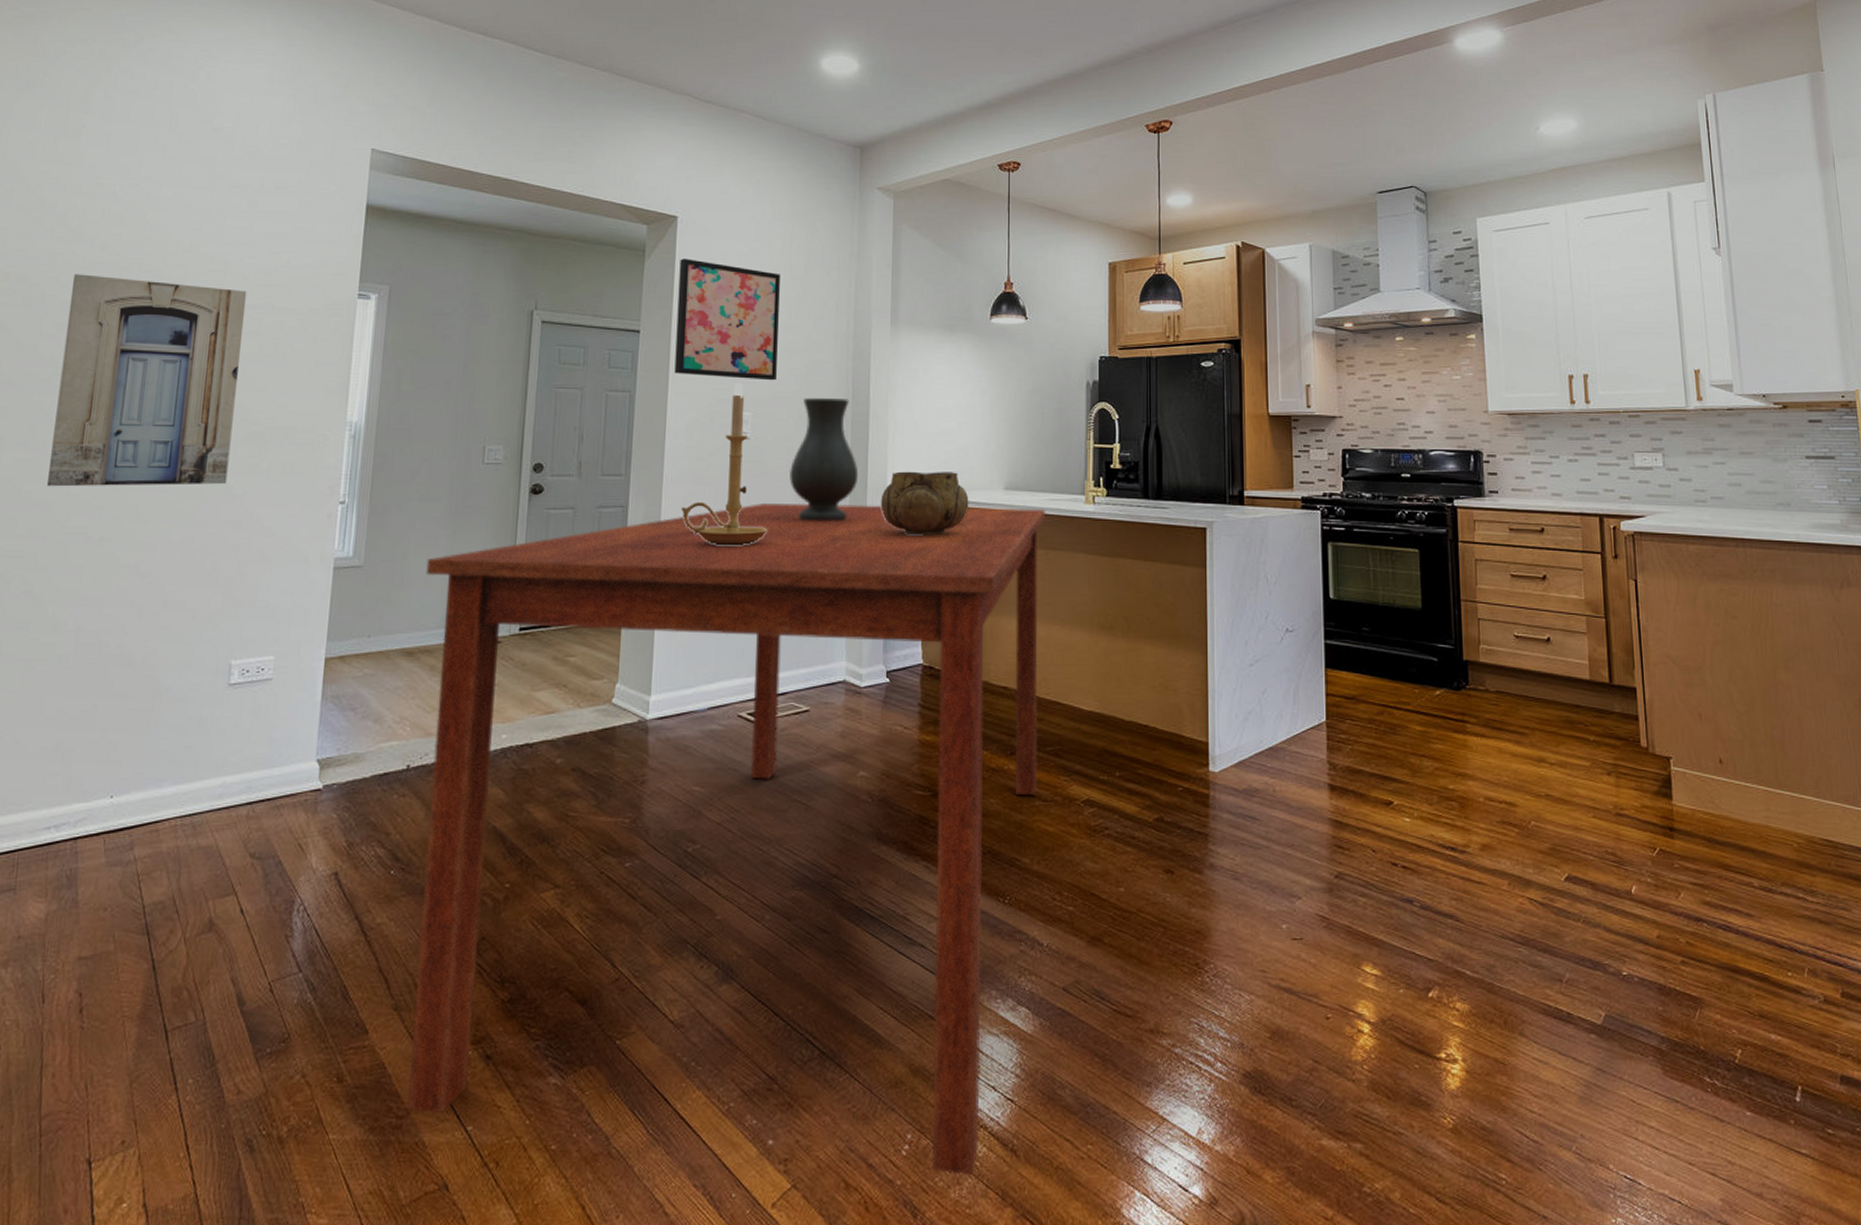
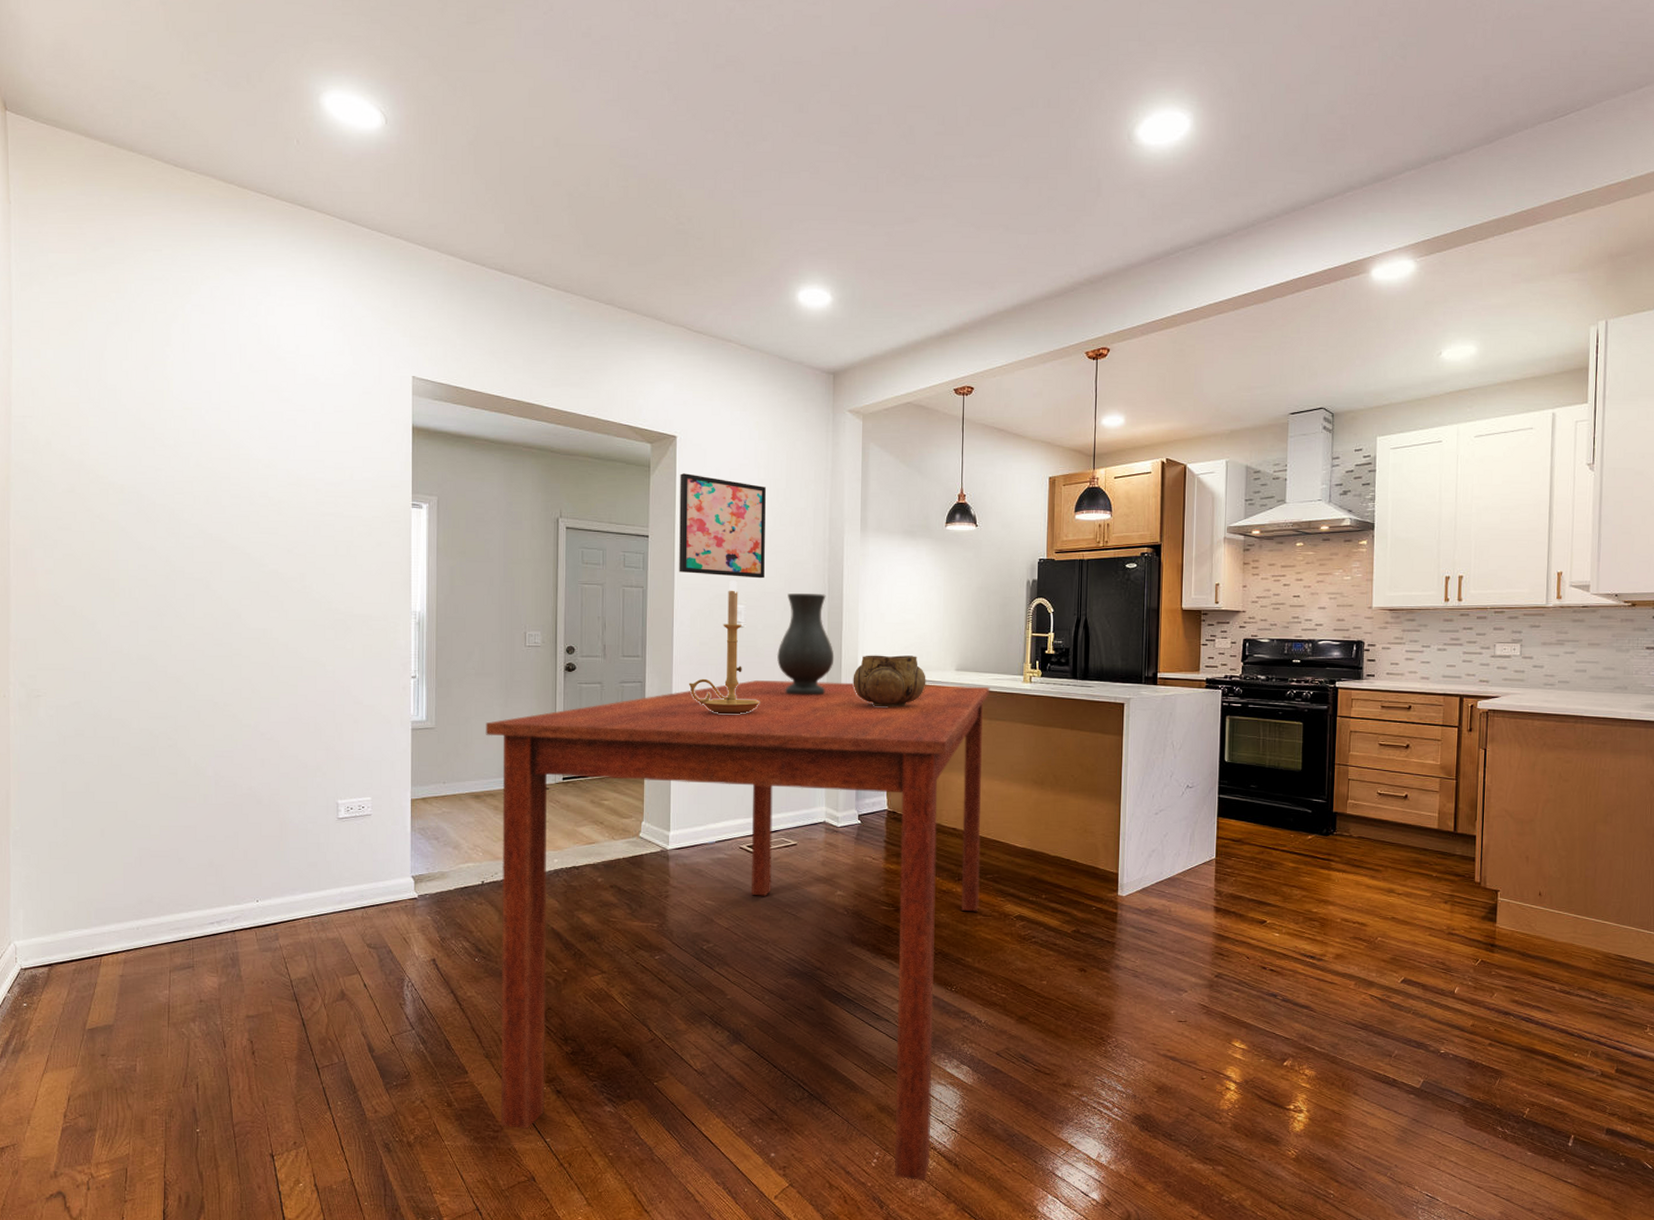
wall art: present [46,274,247,487] -> none [176,486,320,663]

